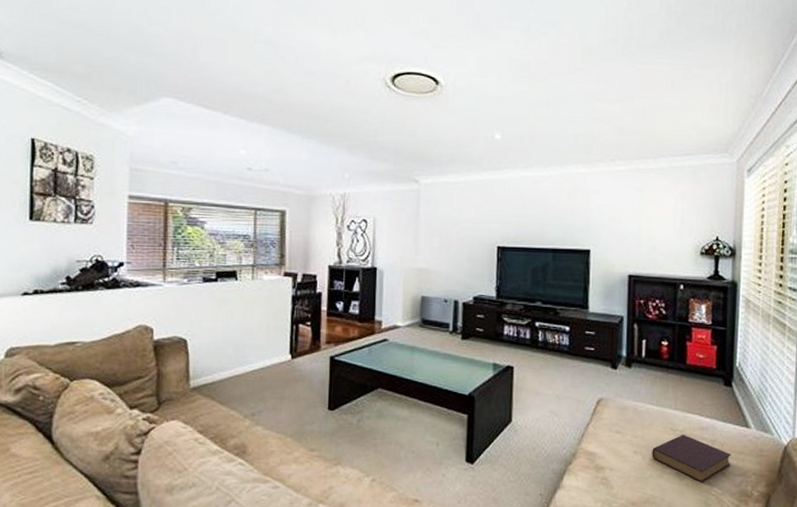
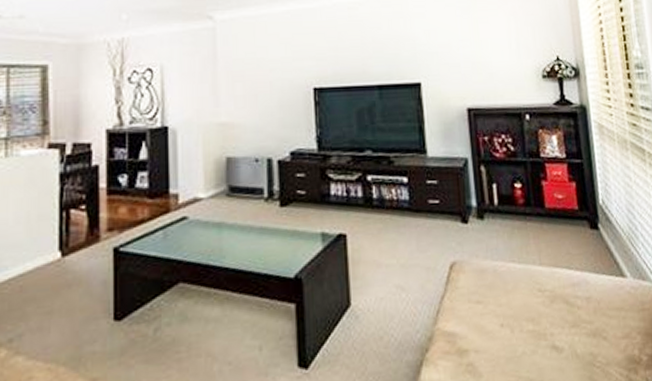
book: present [652,434,731,483] -> none [520,294,612,354]

